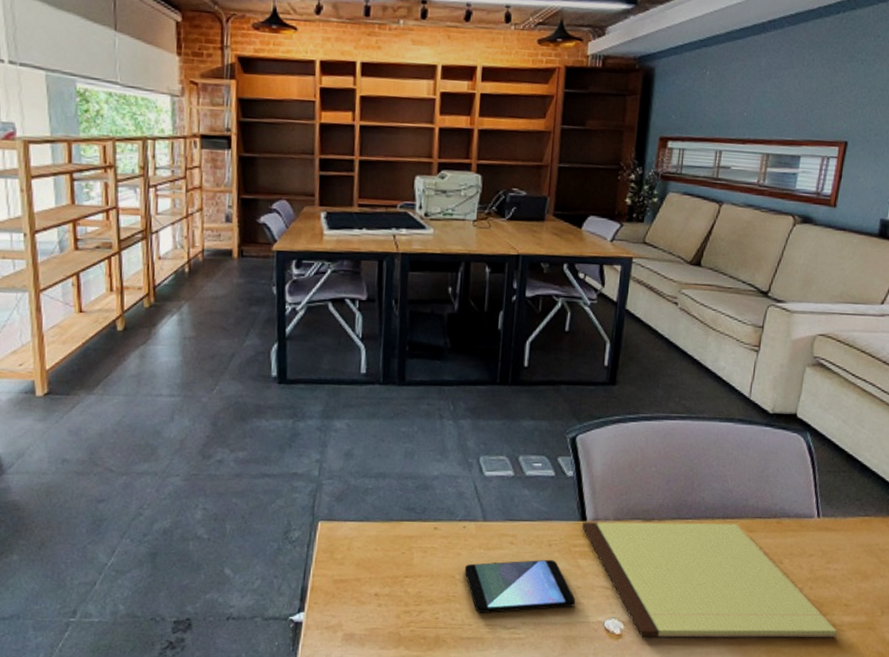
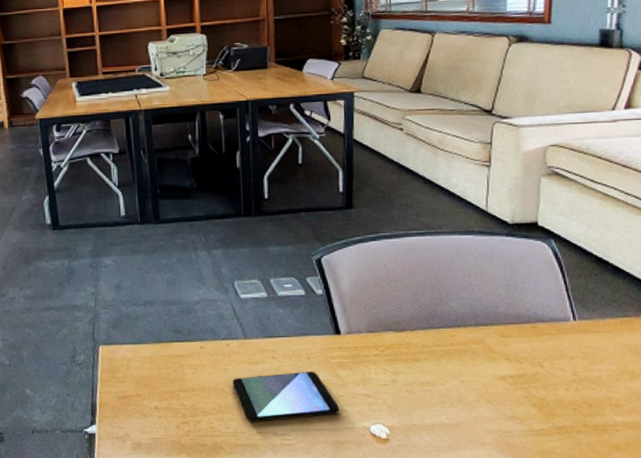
notepad: present [582,522,838,638] -> none [337,330,611,441]

